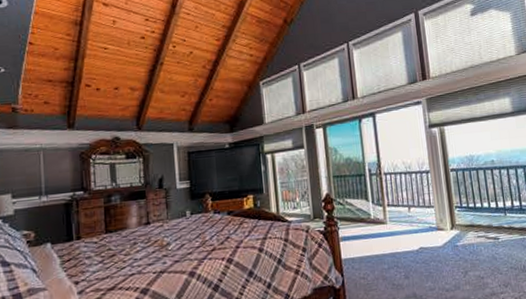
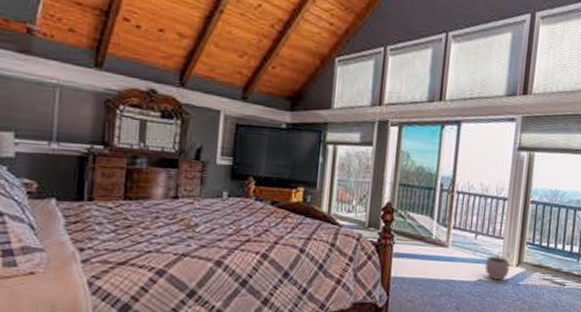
plant pot: none [422,219,446,246] -> present [485,251,510,281]

